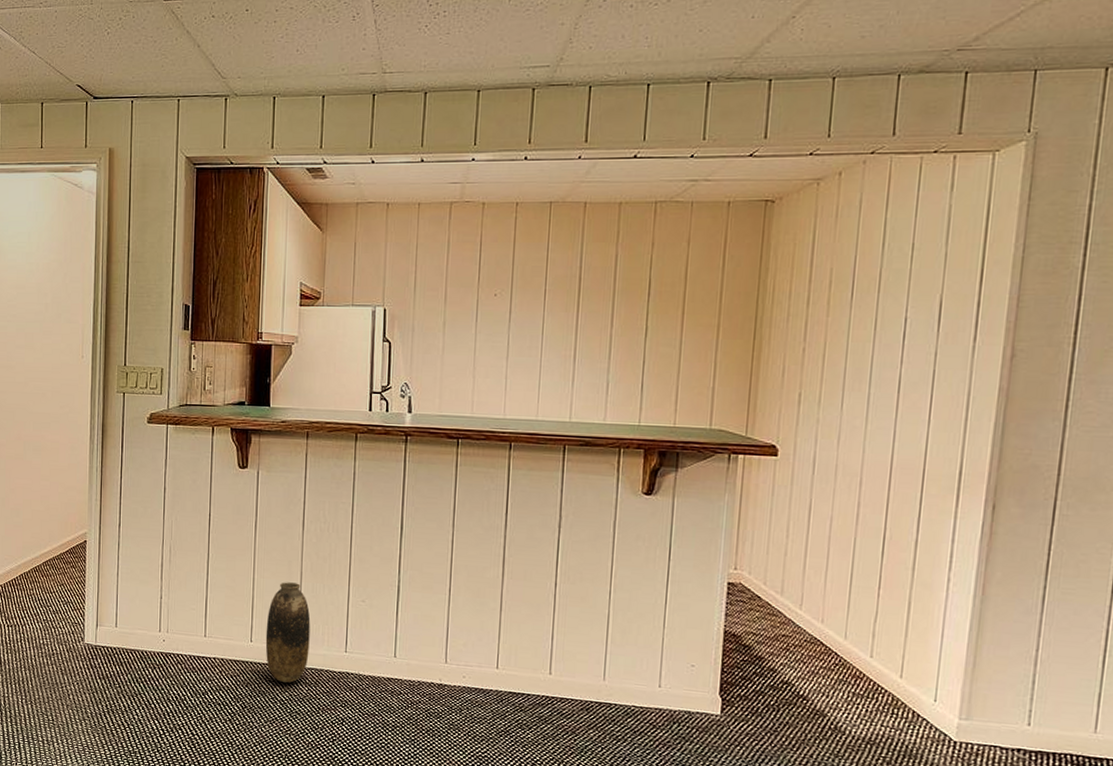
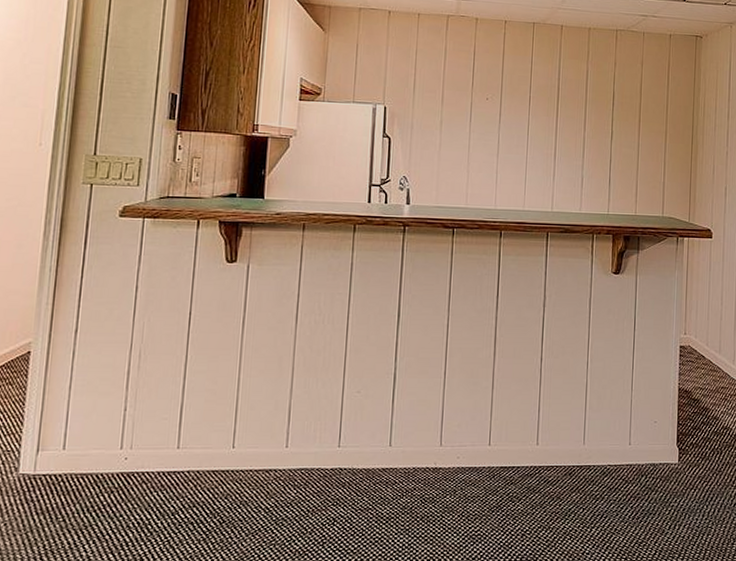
vase: present [265,582,311,683] -> none [249,379,302,488]

